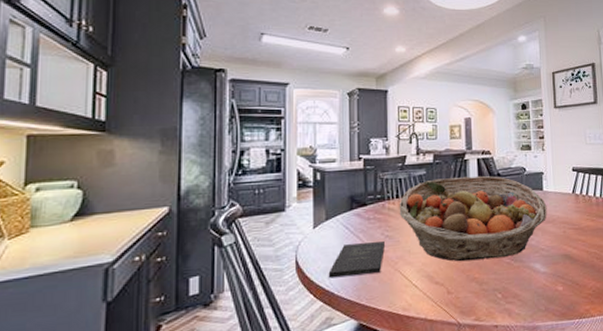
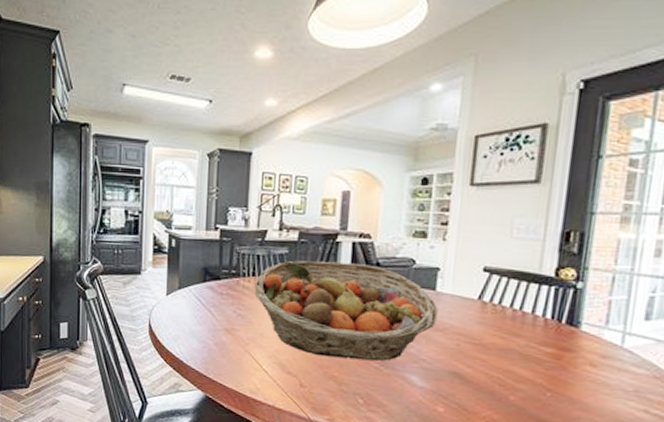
book: present [328,240,385,279] -> none [178,316,236,350]

